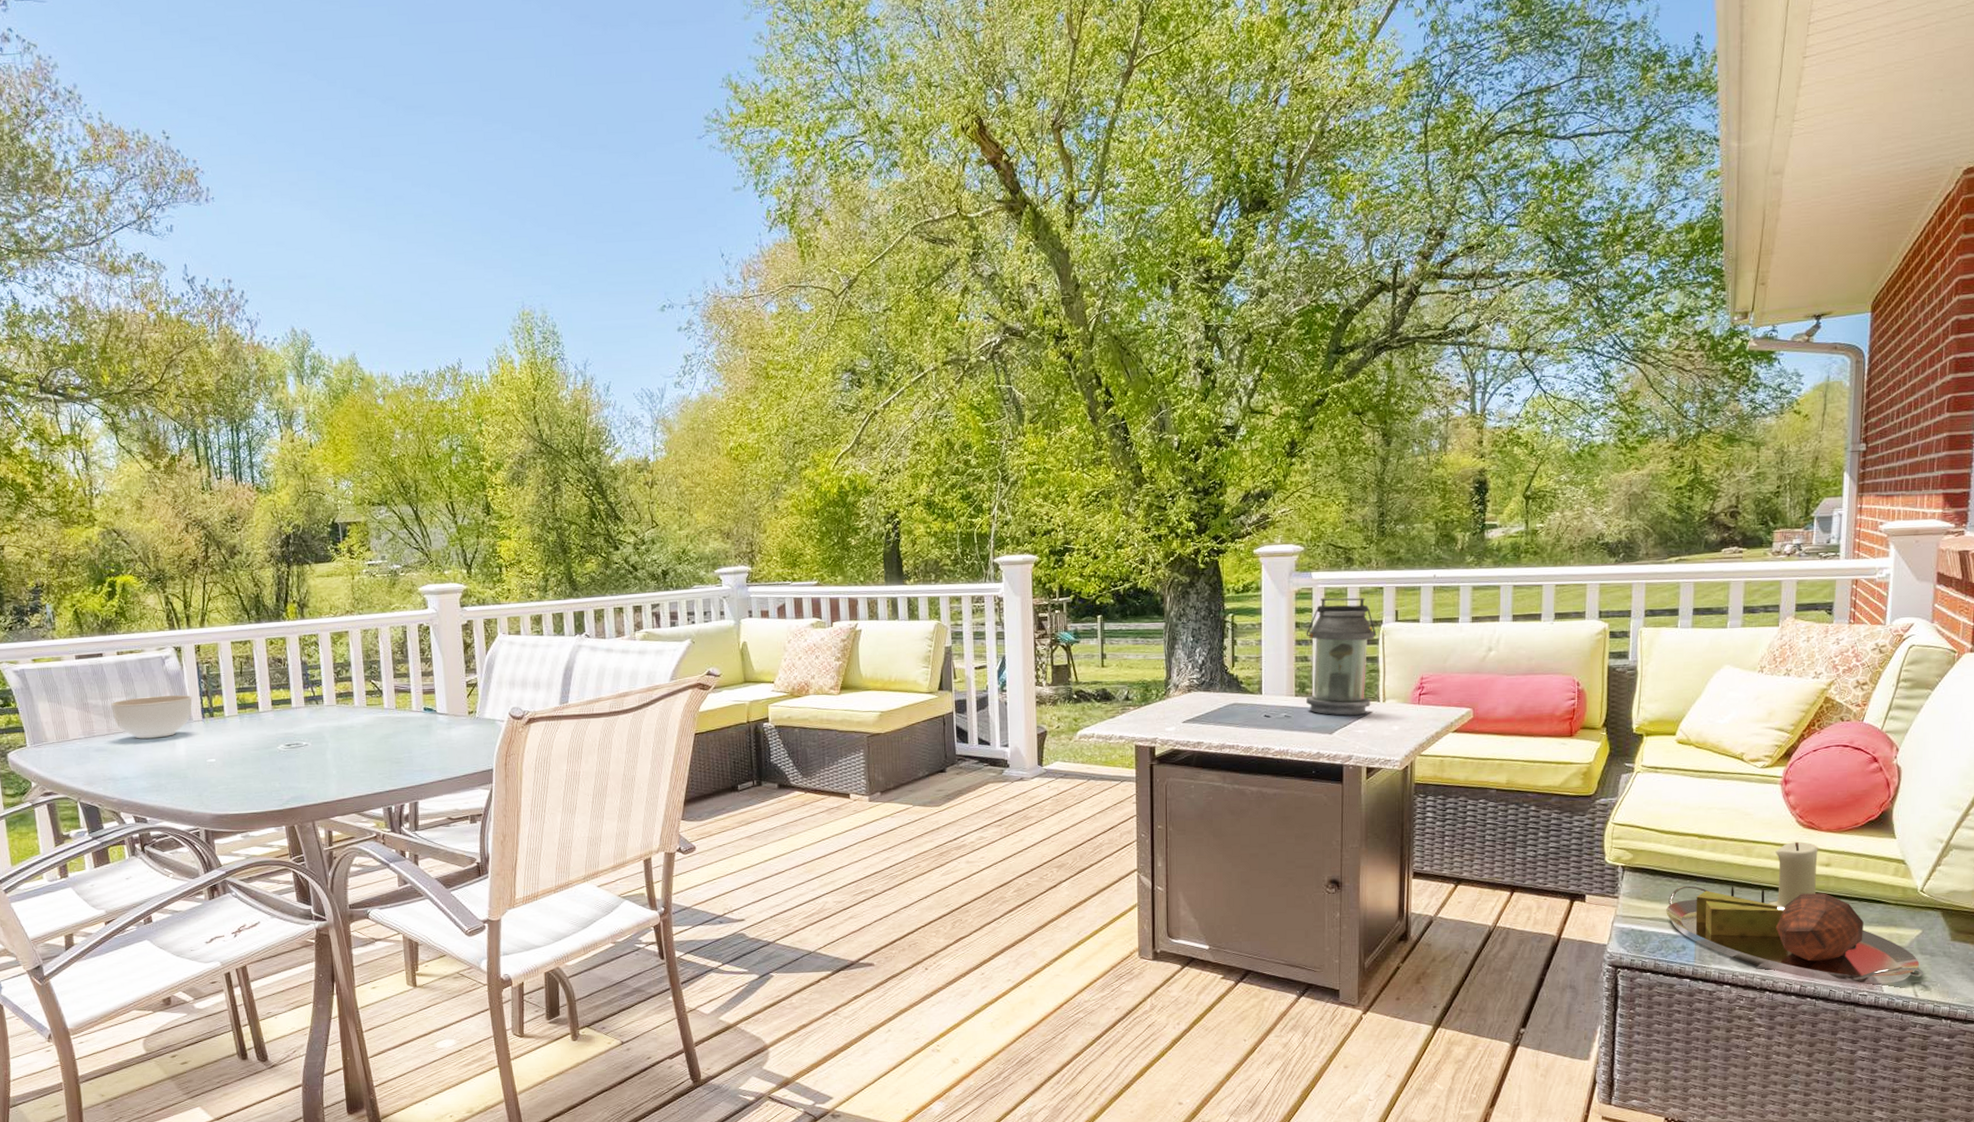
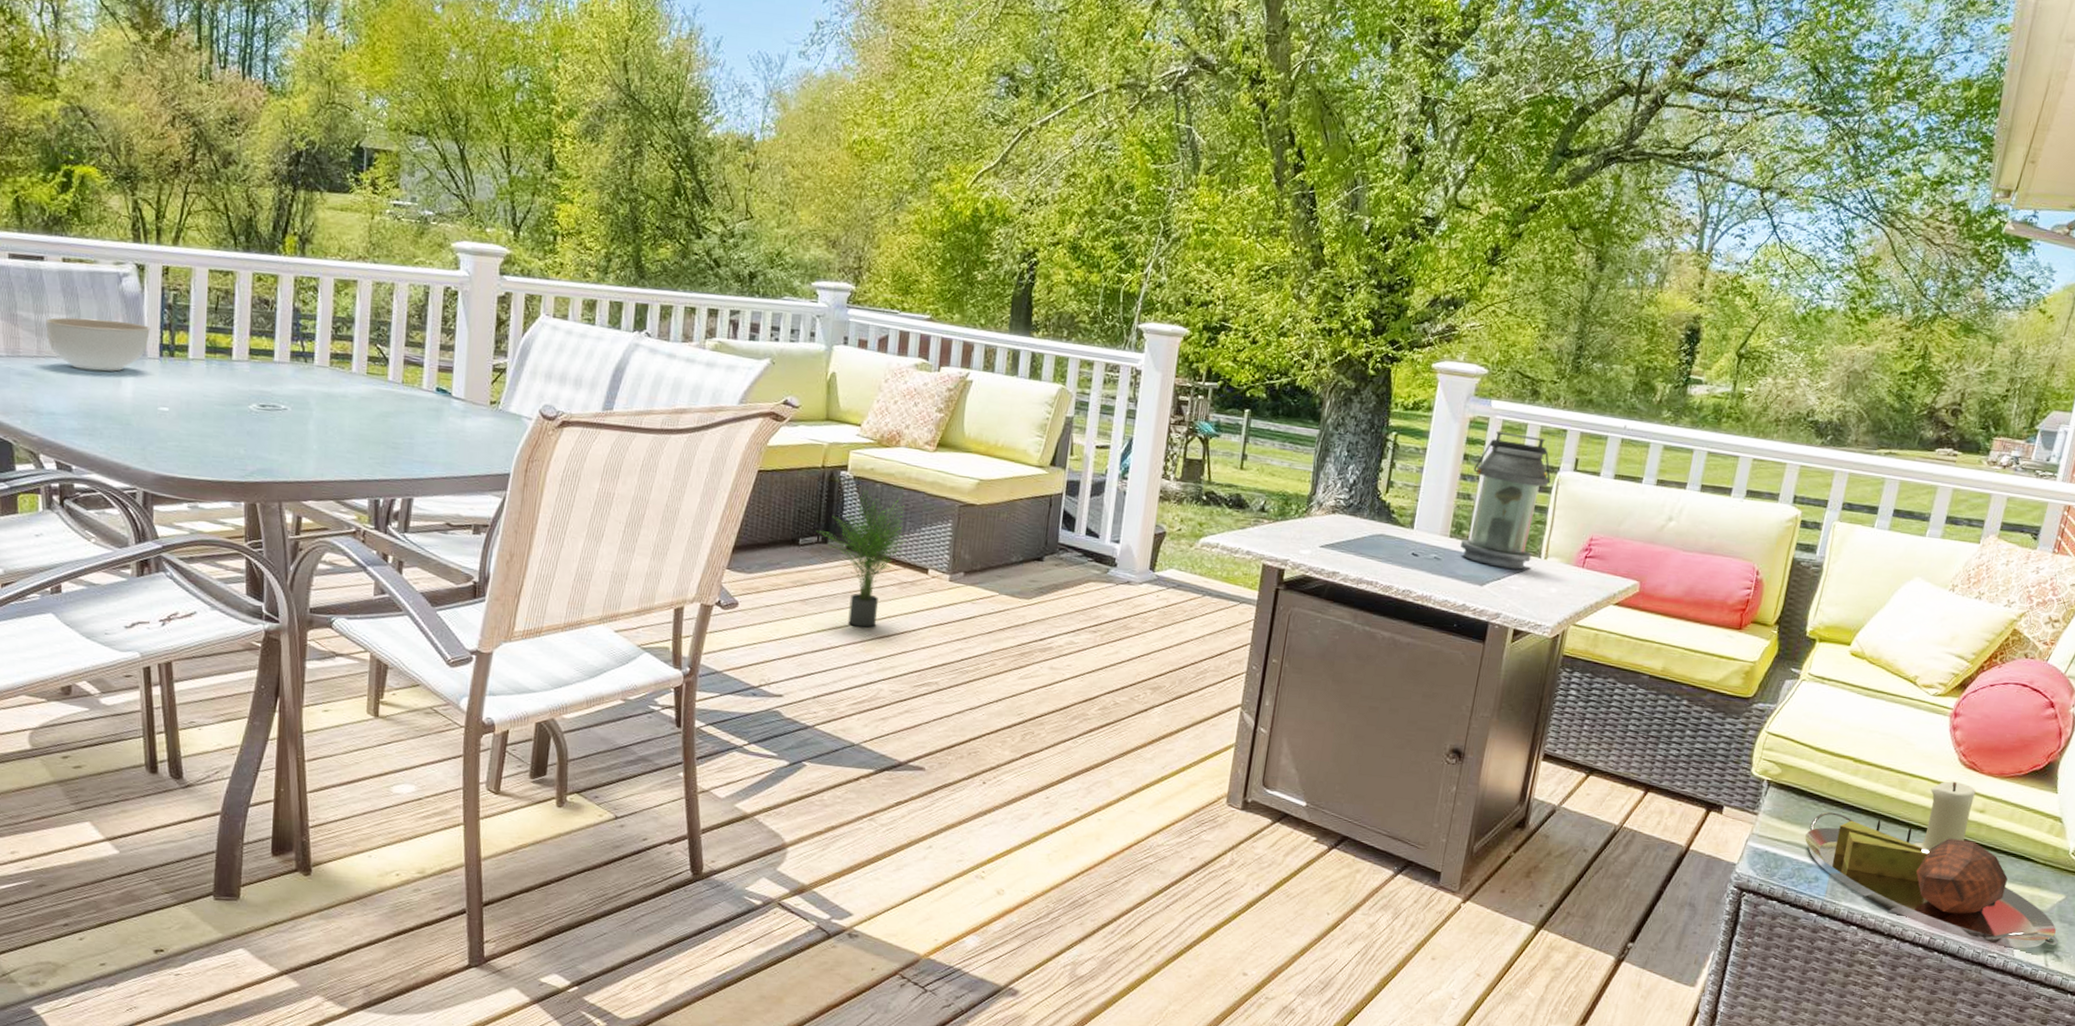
potted plant: none [754,736,828,853] -> present [819,490,906,628]

